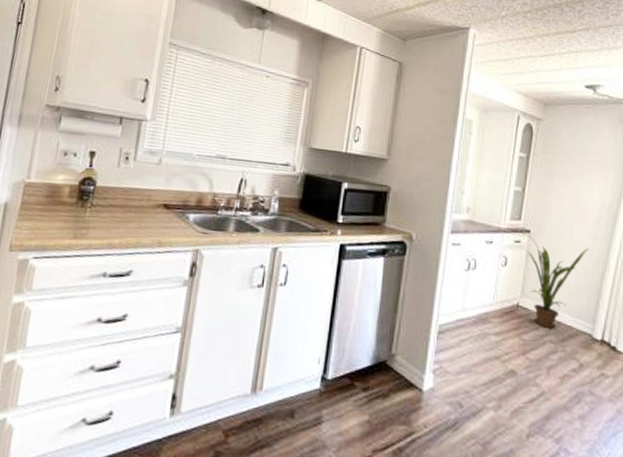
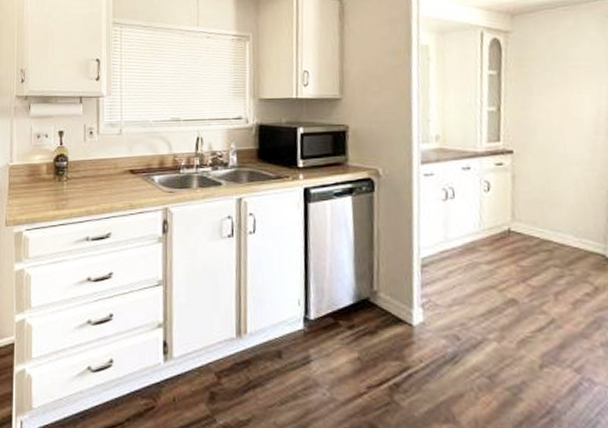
house plant: present [524,234,588,328] -> none [506,155,588,252]

